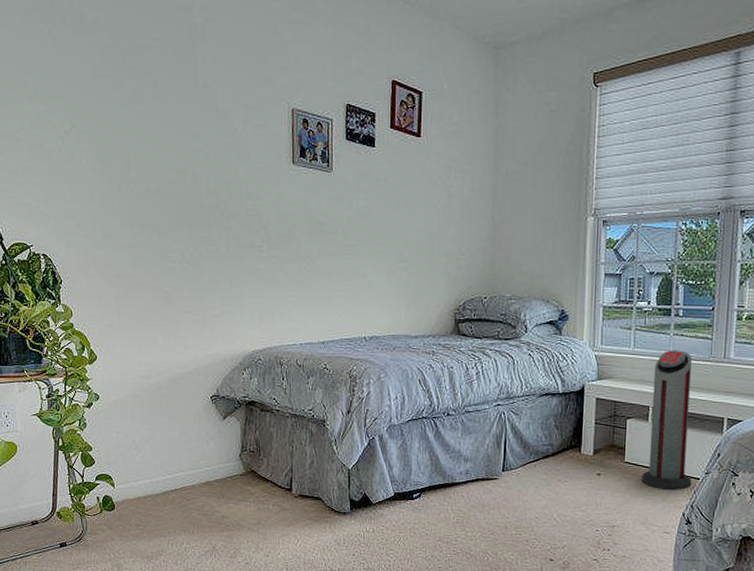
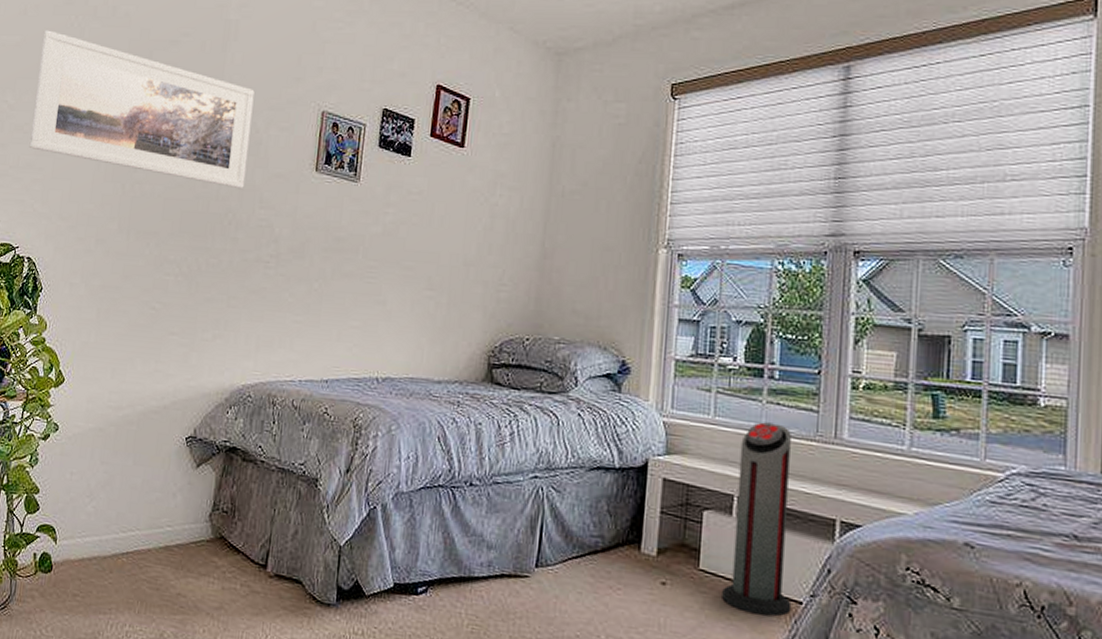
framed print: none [16,38,231,183] -> present [29,30,255,189]

